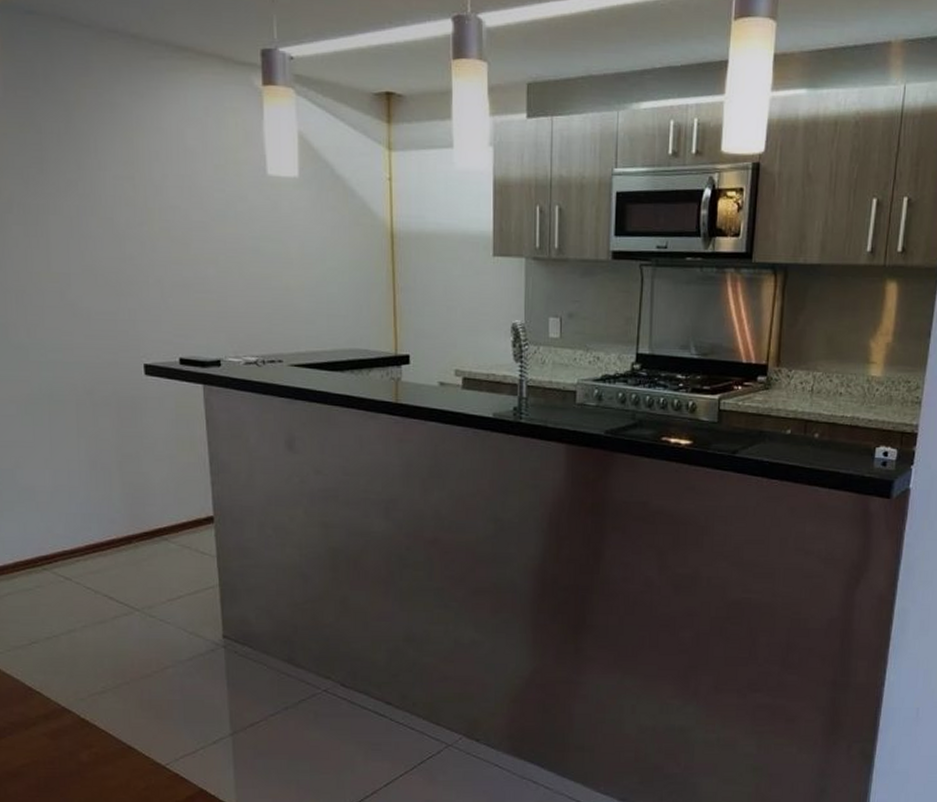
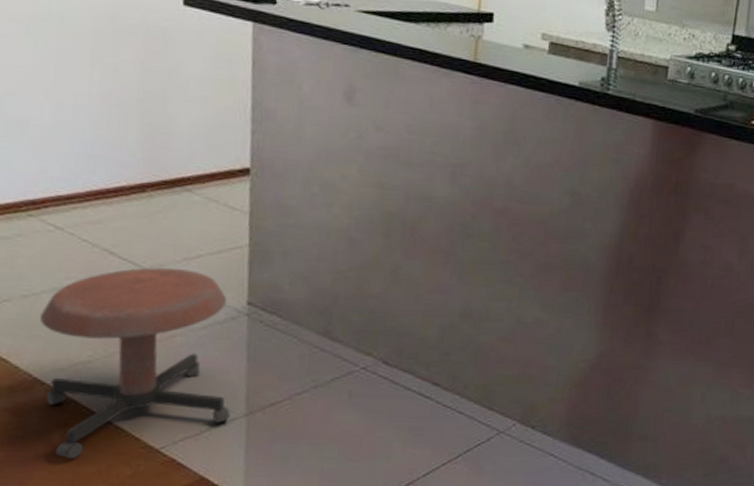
stool: none [62,609,218,774] -> present [40,267,230,458]

